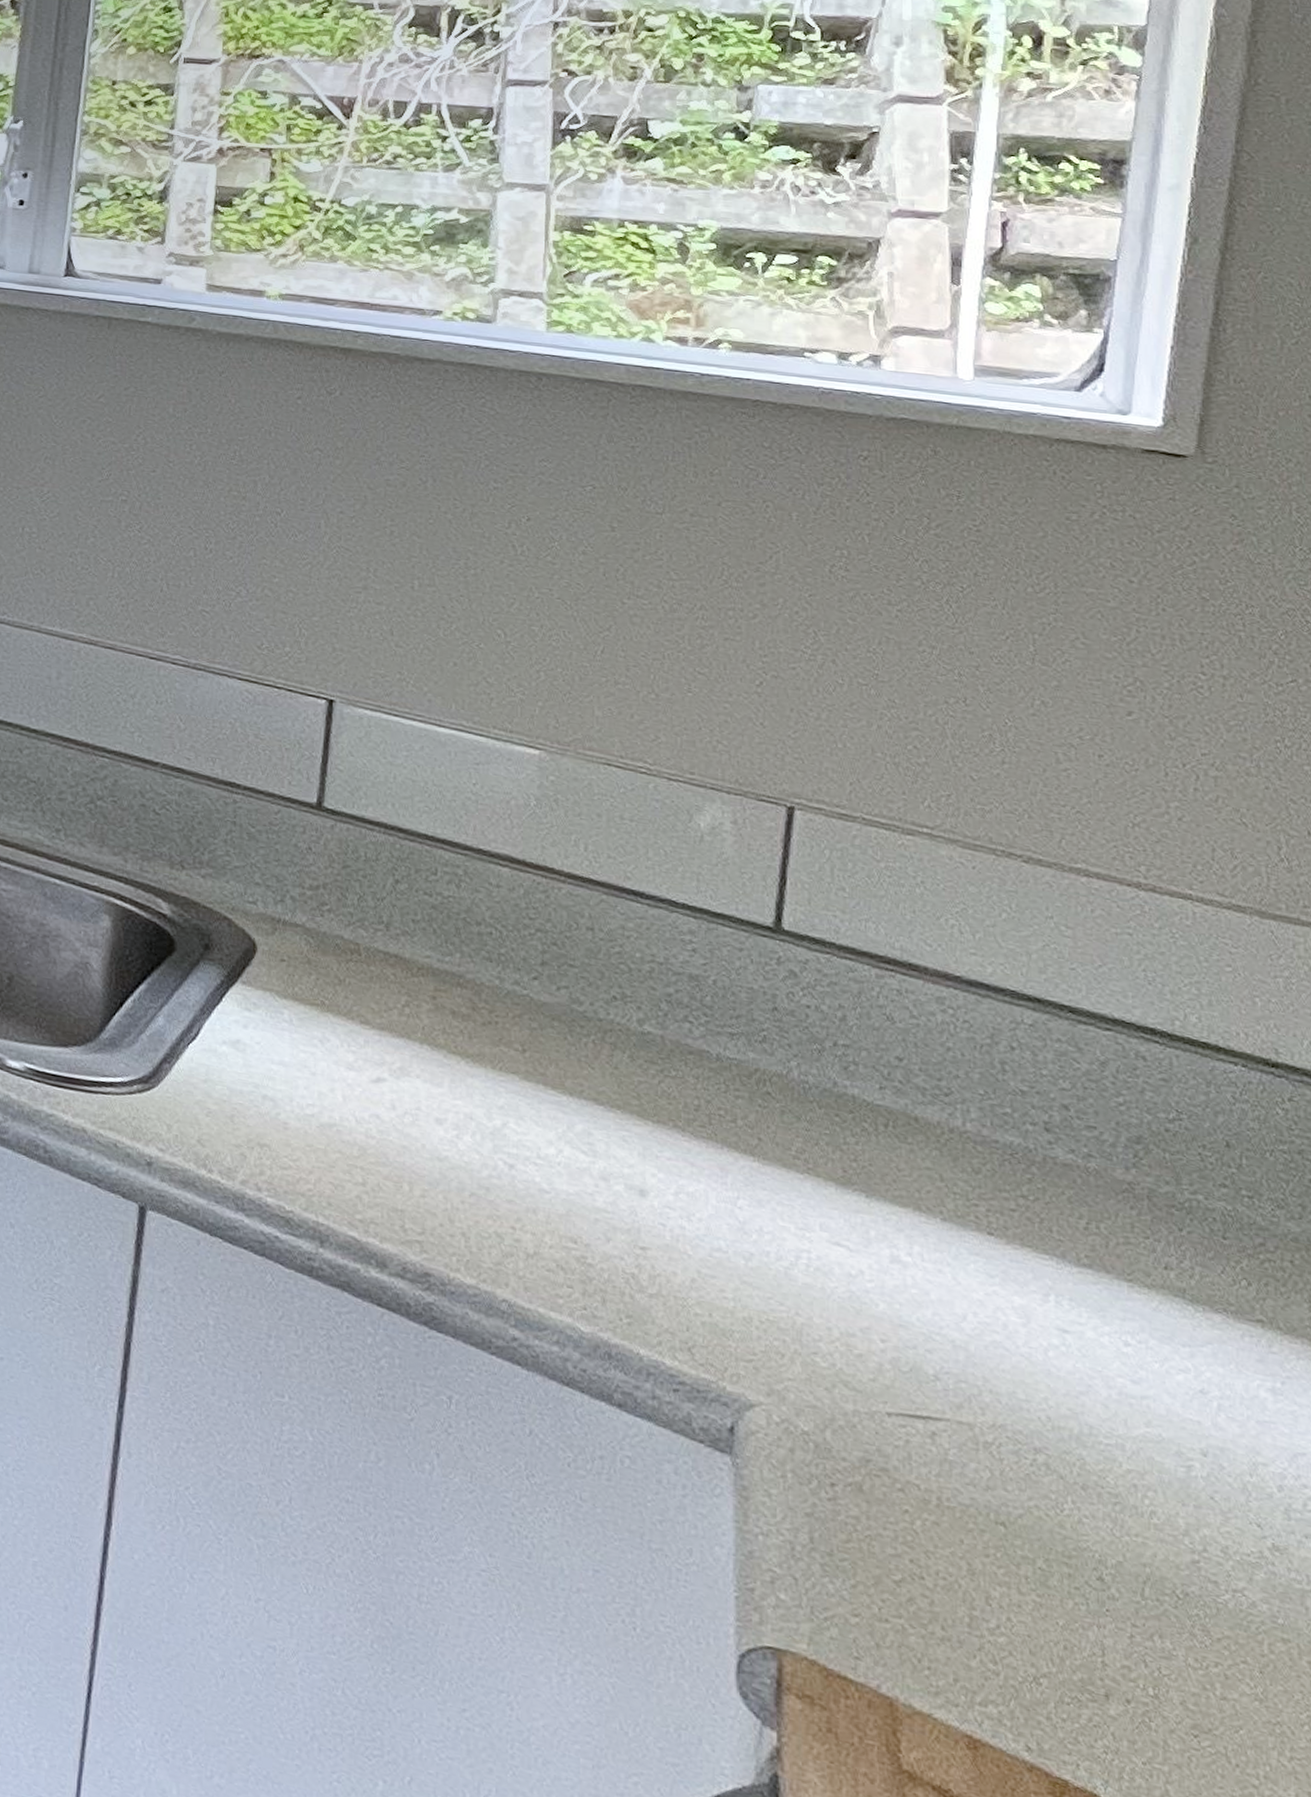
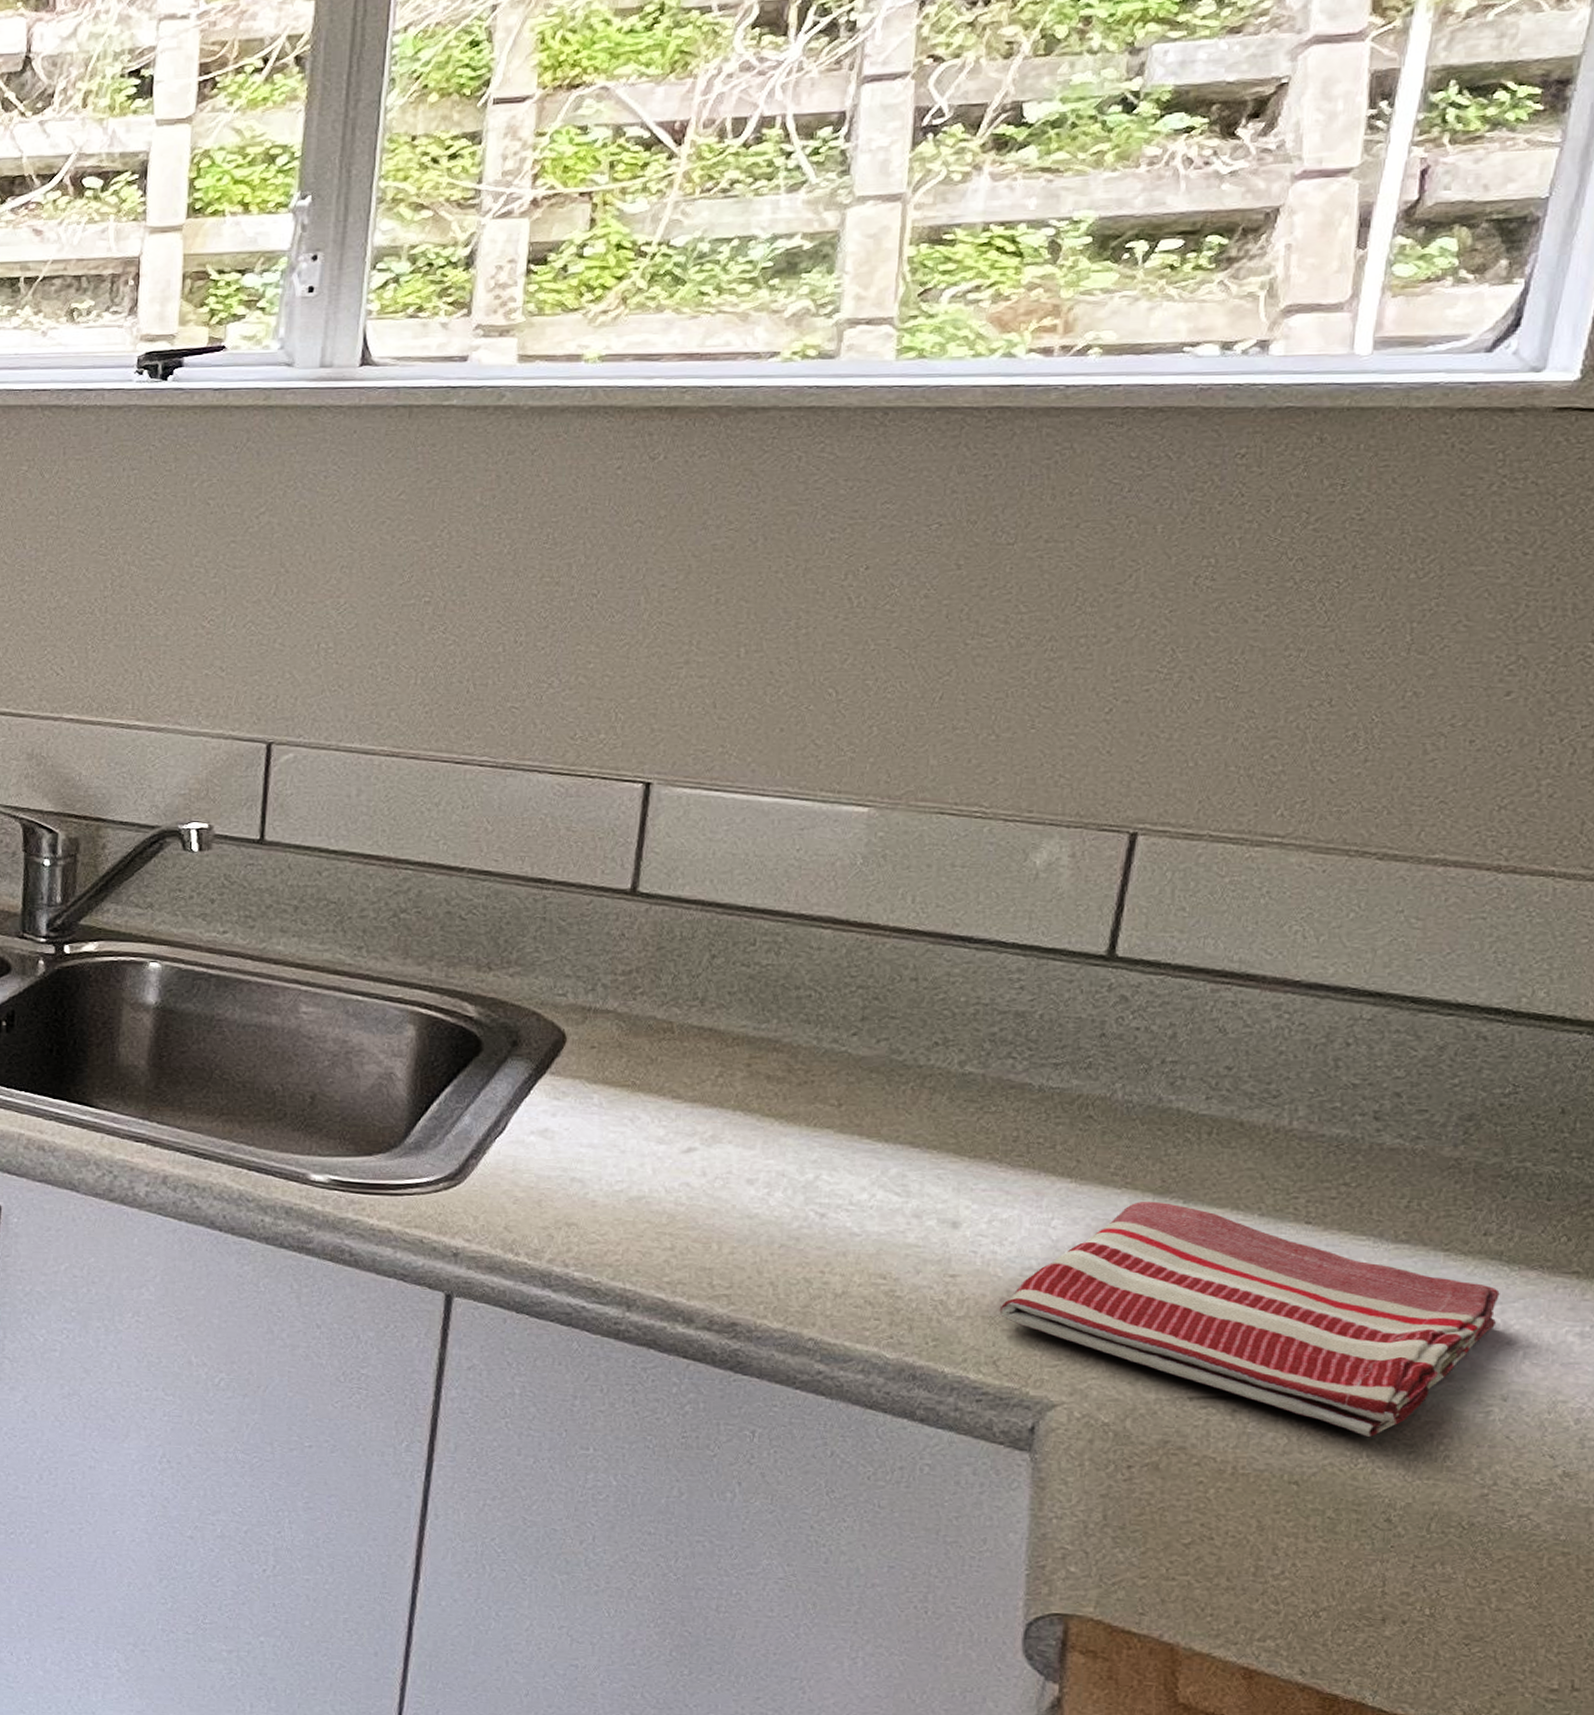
dish towel: none [691,1190,1187,1481] -> present [999,1201,1500,1437]

